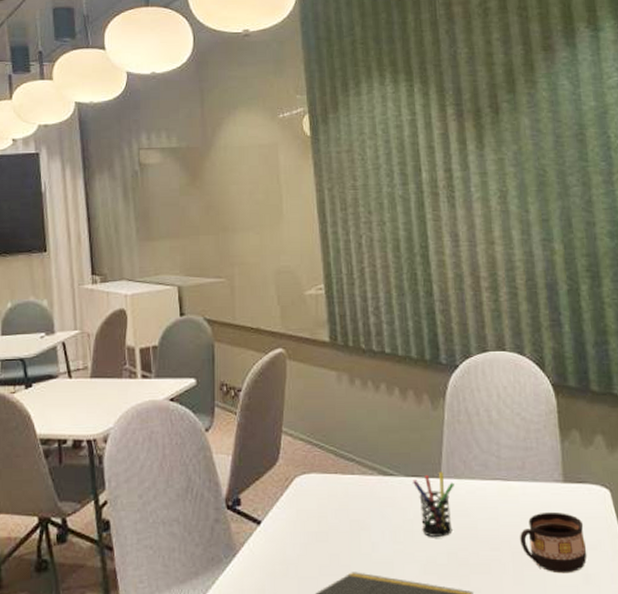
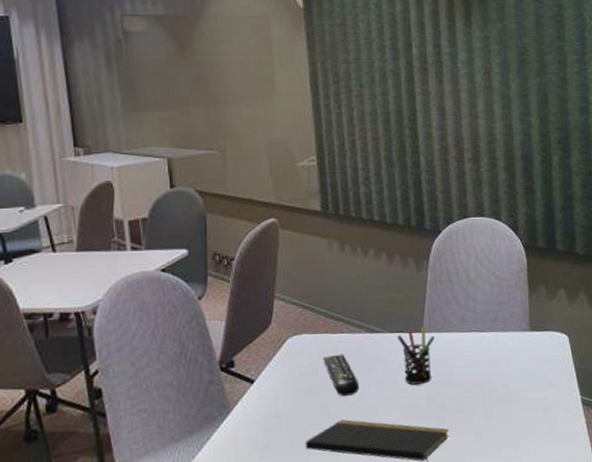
remote control: none [333,497,371,545] -> present [323,354,359,396]
cup: present [520,511,587,574] -> none [491,356,547,409]

